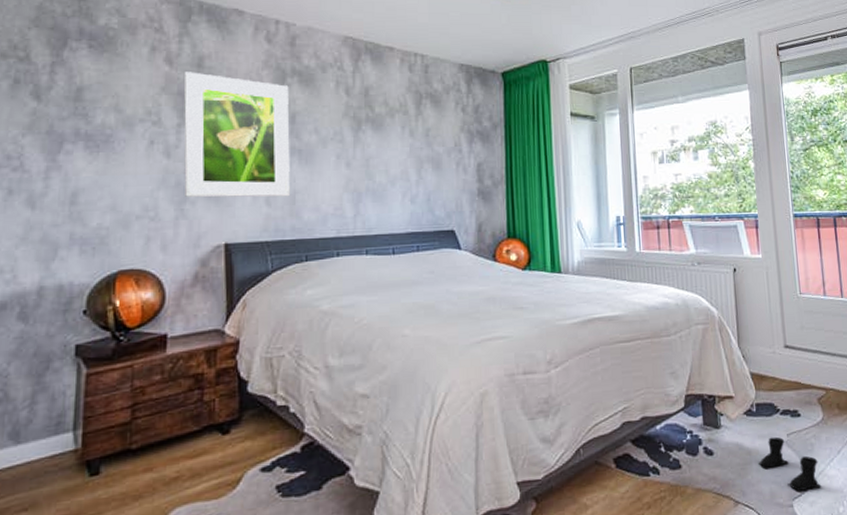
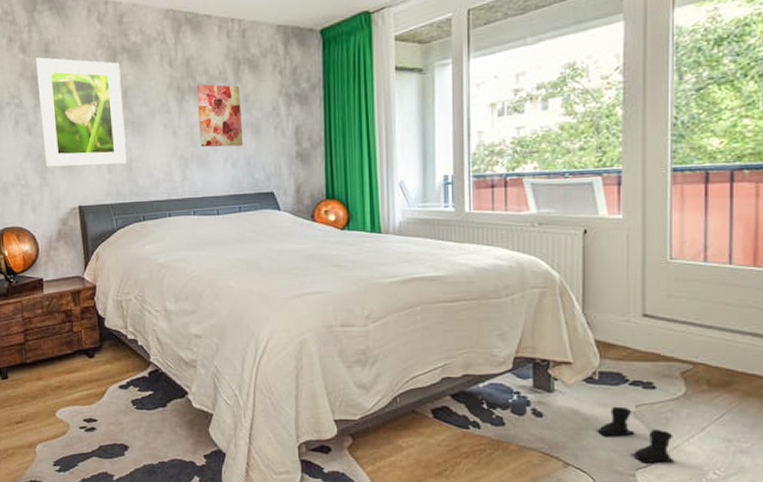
wall art: none [374,114,422,182] -> present [196,83,243,147]

